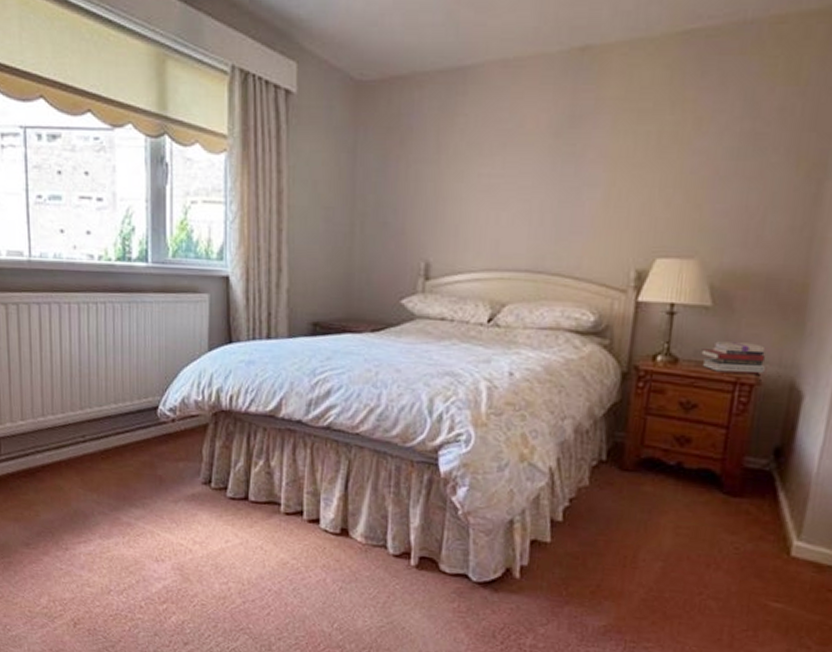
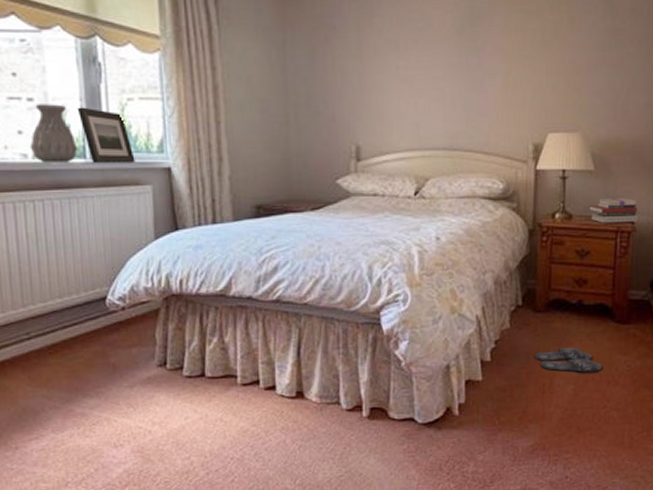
vase: none [96,204,141,267] -> present [29,104,79,164]
picture frame: none [142,208,194,270] -> present [77,107,135,164]
slippers: none [616,516,702,551] -> present [534,347,603,373]

